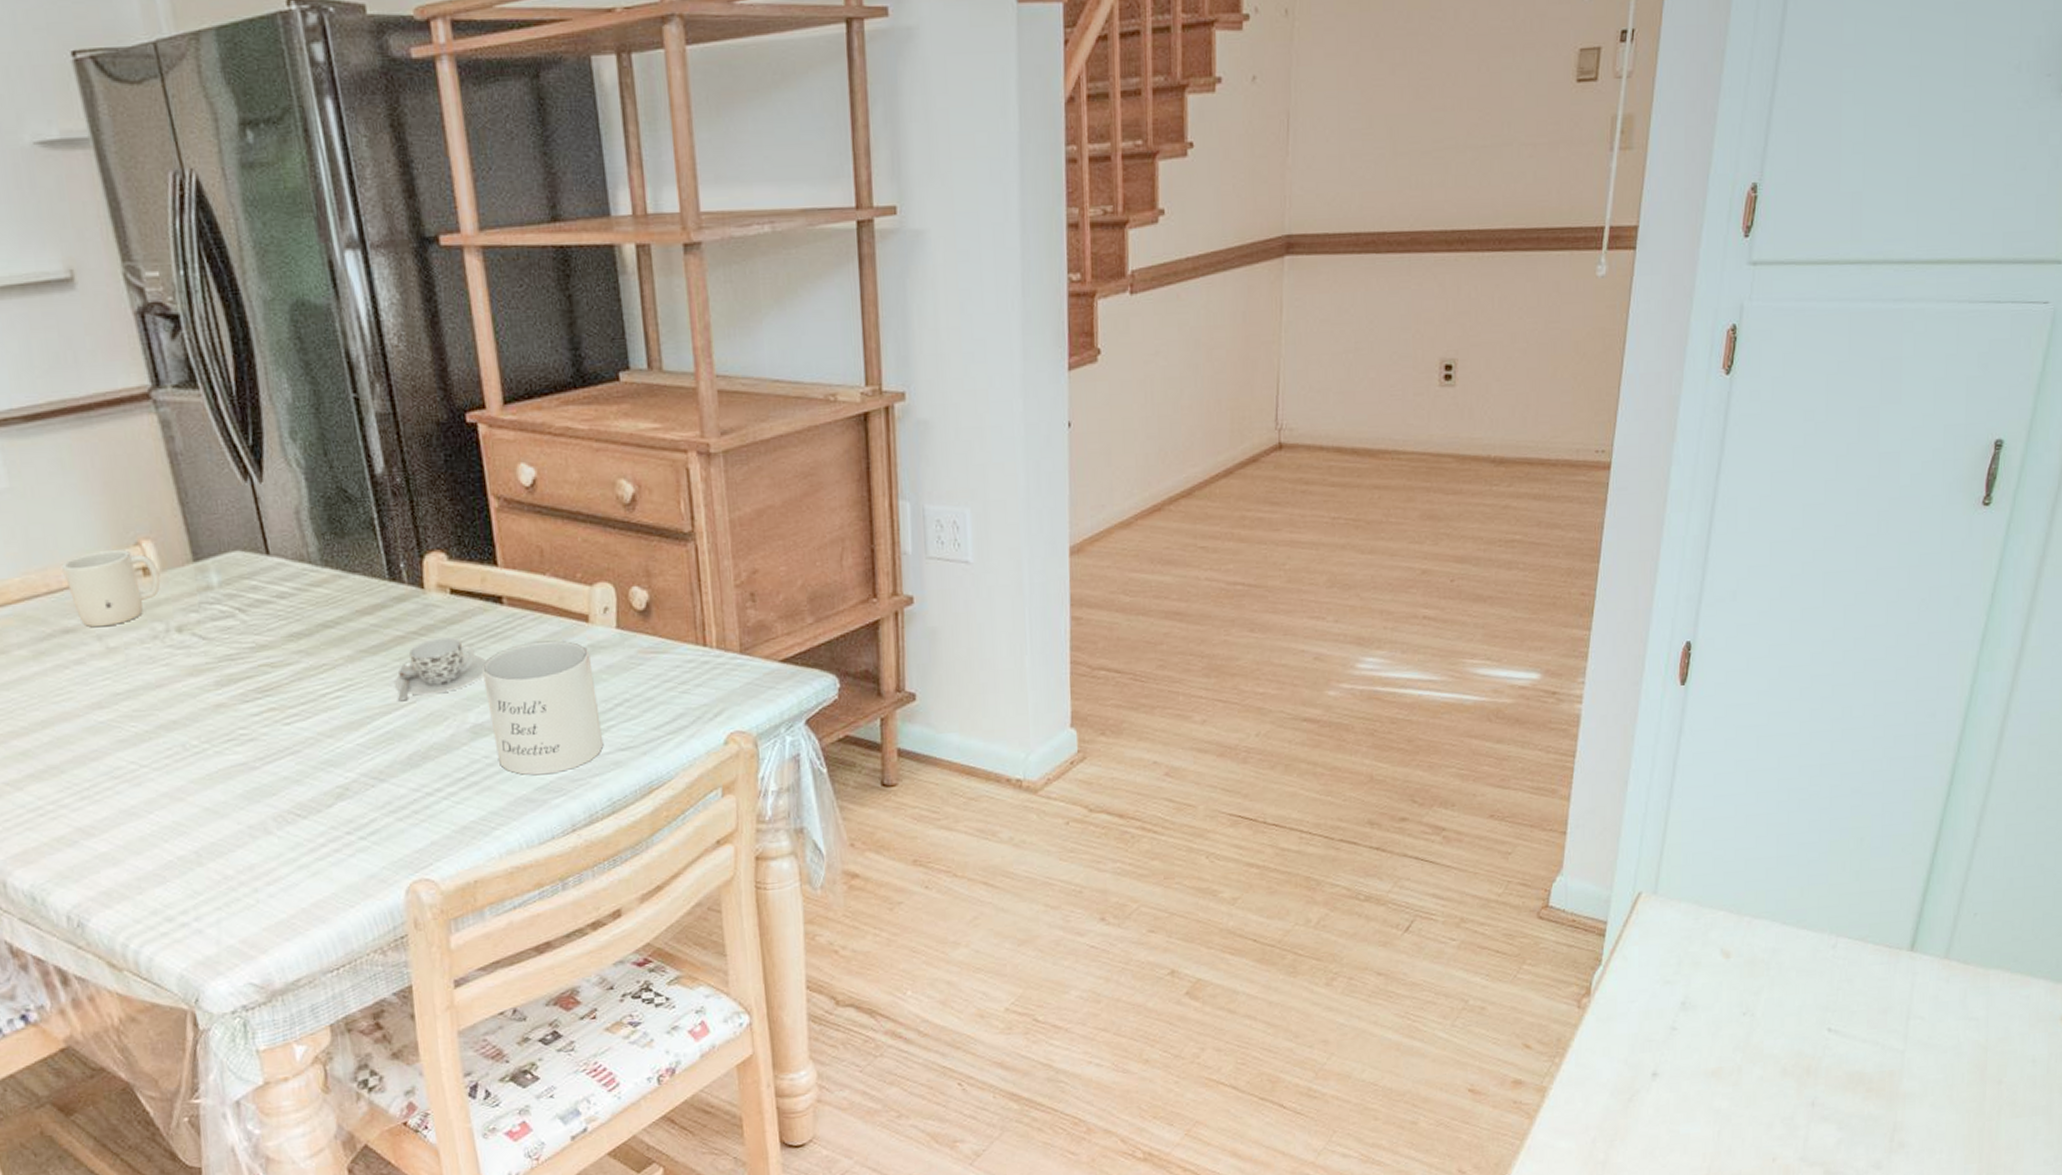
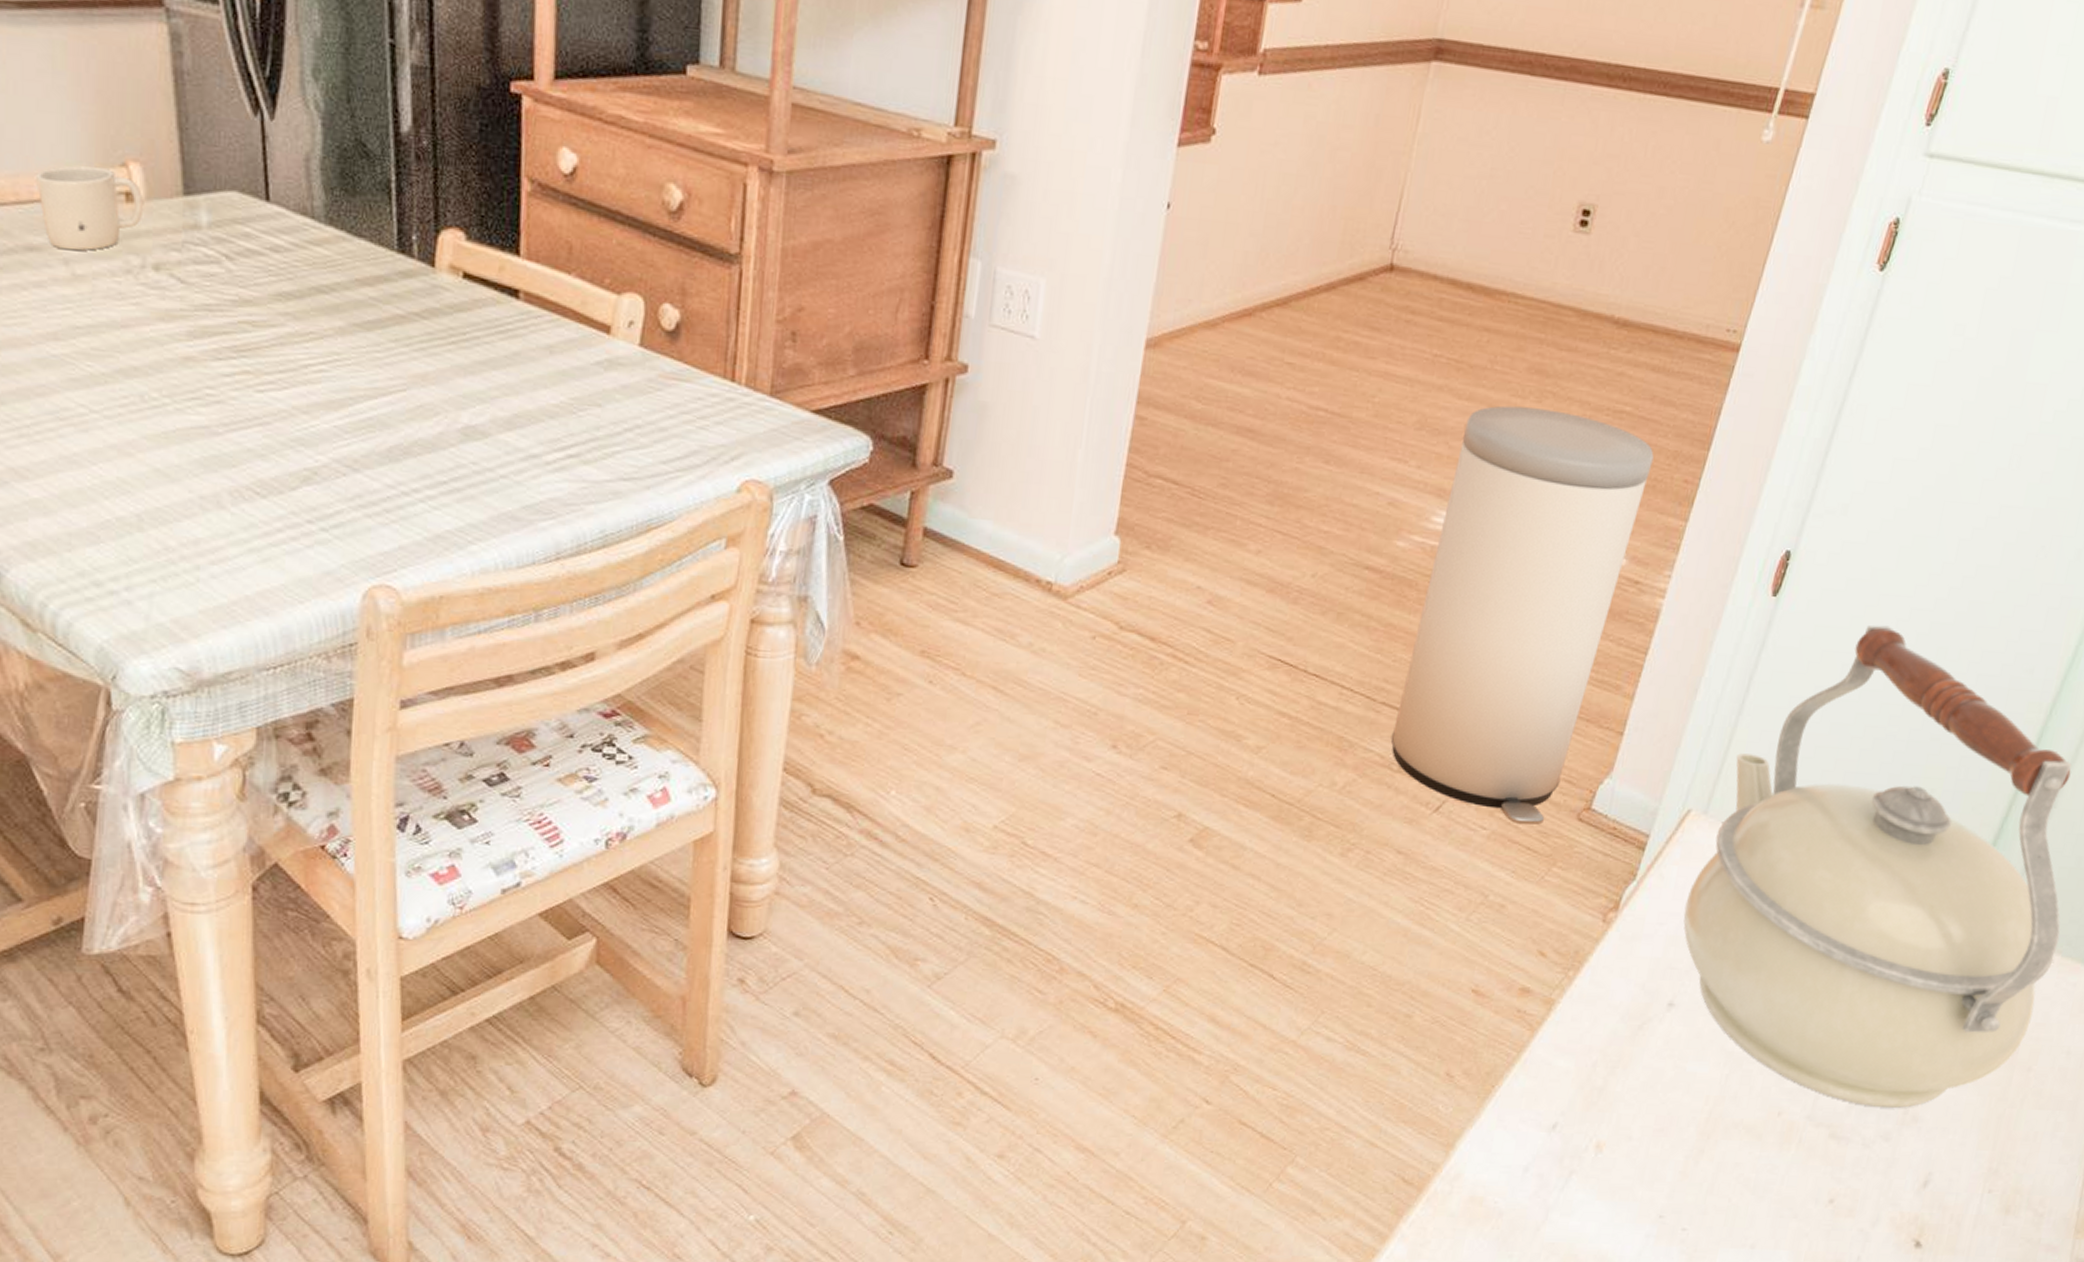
teacup: present [395,637,487,702] -> none [386,323,491,387]
mug: present [481,640,604,776] -> none [483,345,606,494]
pedal bin: none [1353,549,1549,931] -> present [1391,405,1654,825]
kettle: none [1651,695,2006,1140] -> present [1683,624,2072,1108]

